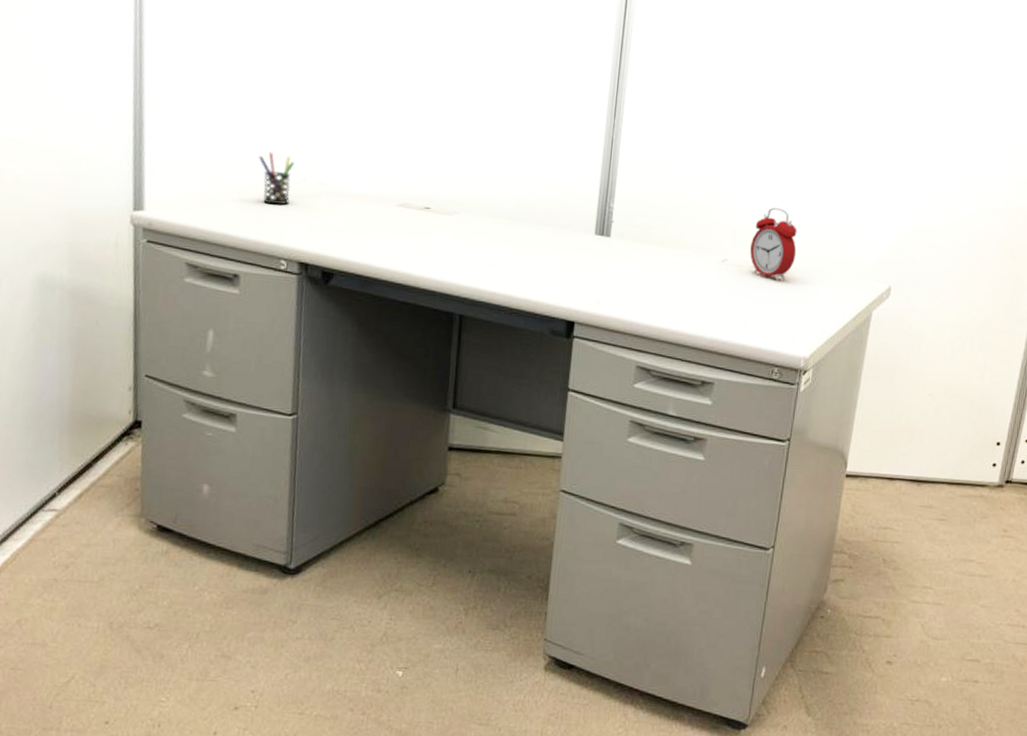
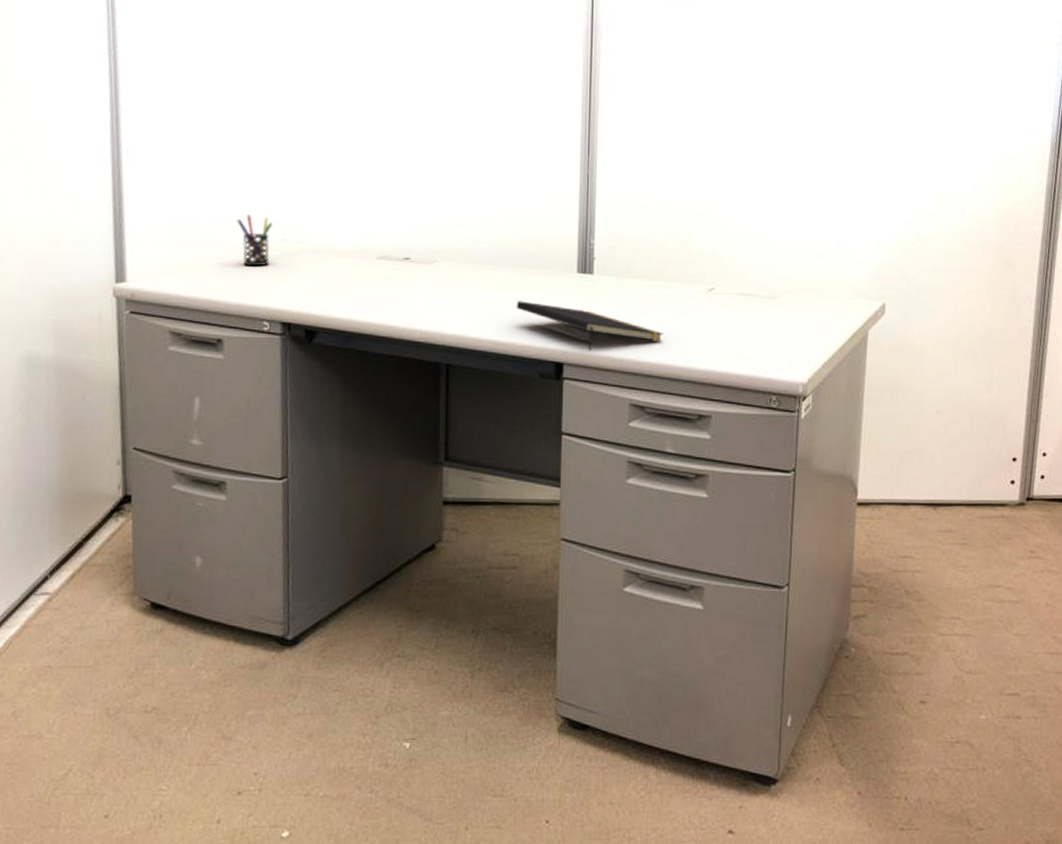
notepad: none [532,258,674,312] -> present [516,301,663,351]
alarm clock: present [750,207,797,280] -> none [737,232,784,305]

